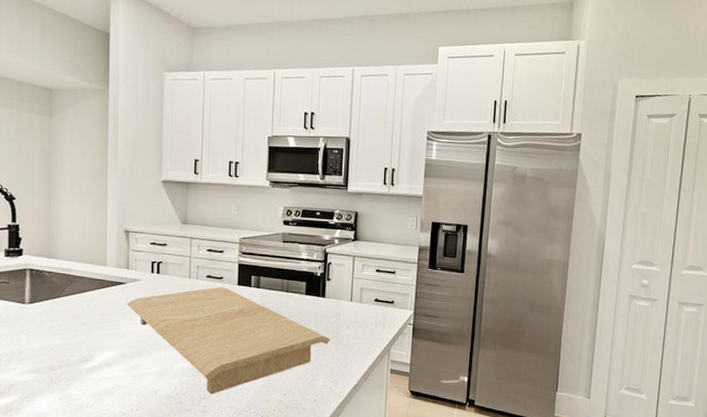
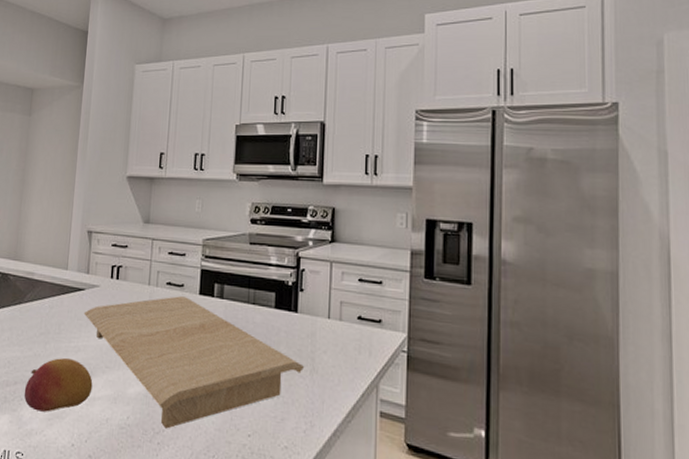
fruit: none [71,342,140,389] -> present [24,357,93,412]

